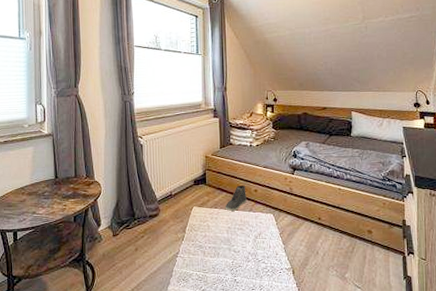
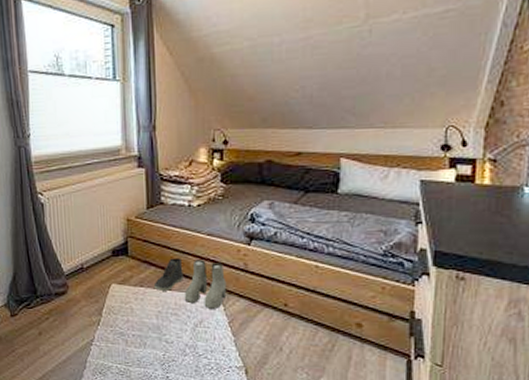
boots: none [247,186,278,224] -> present [184,260,227,309]

